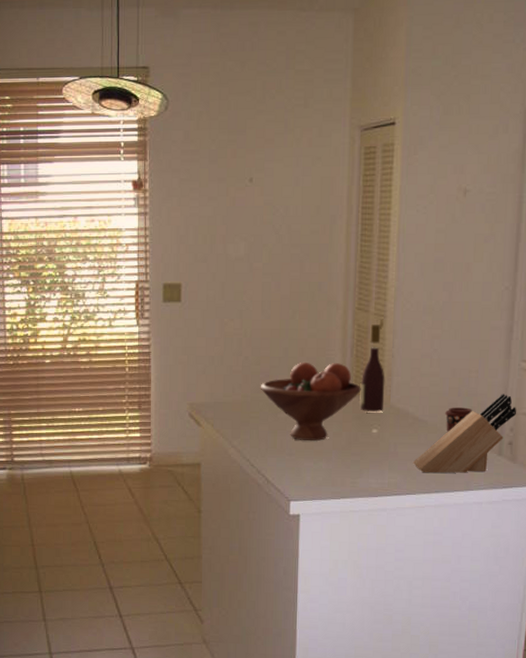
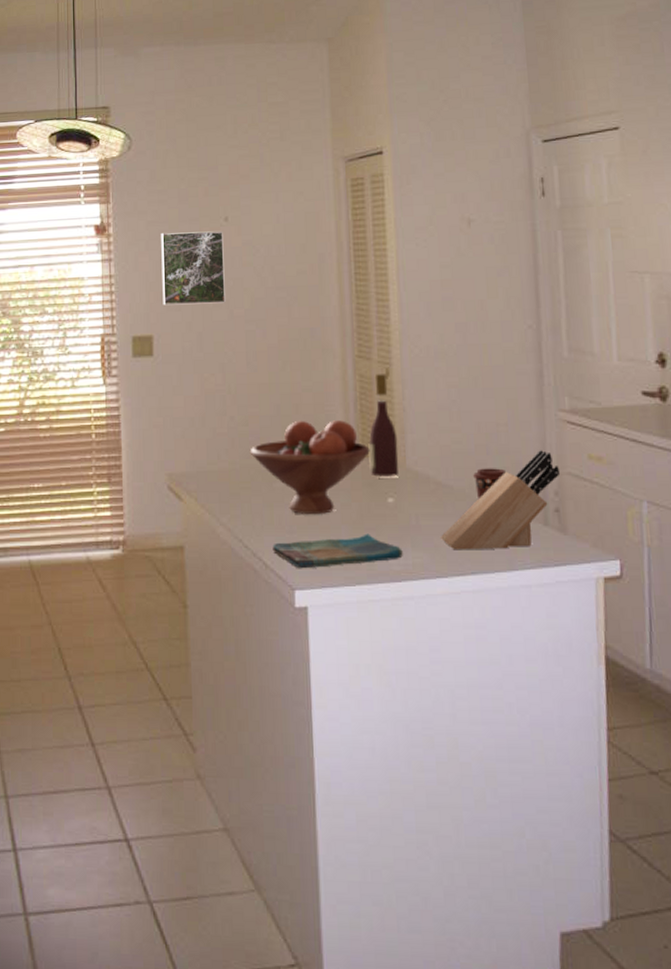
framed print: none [191,190,247,257] -> present [161,231,225,306]
dish towel: none [274,457,381,485] -> present [272,533,403,569]

